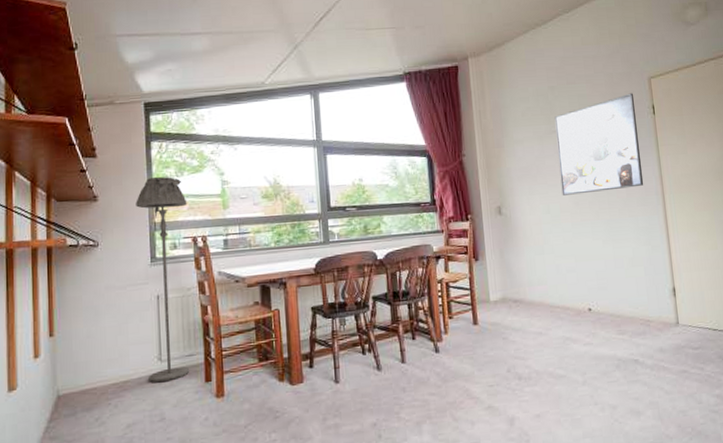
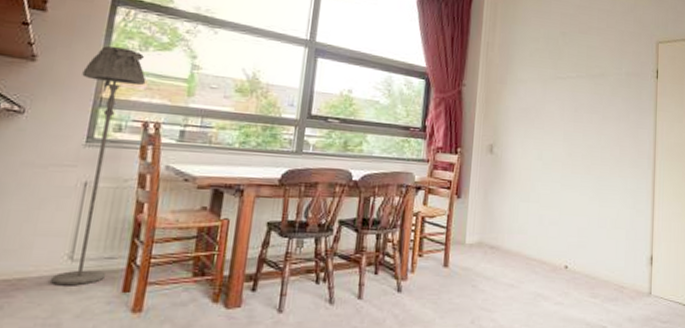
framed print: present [554,93,644,196] -> none [557,53,640,148]

